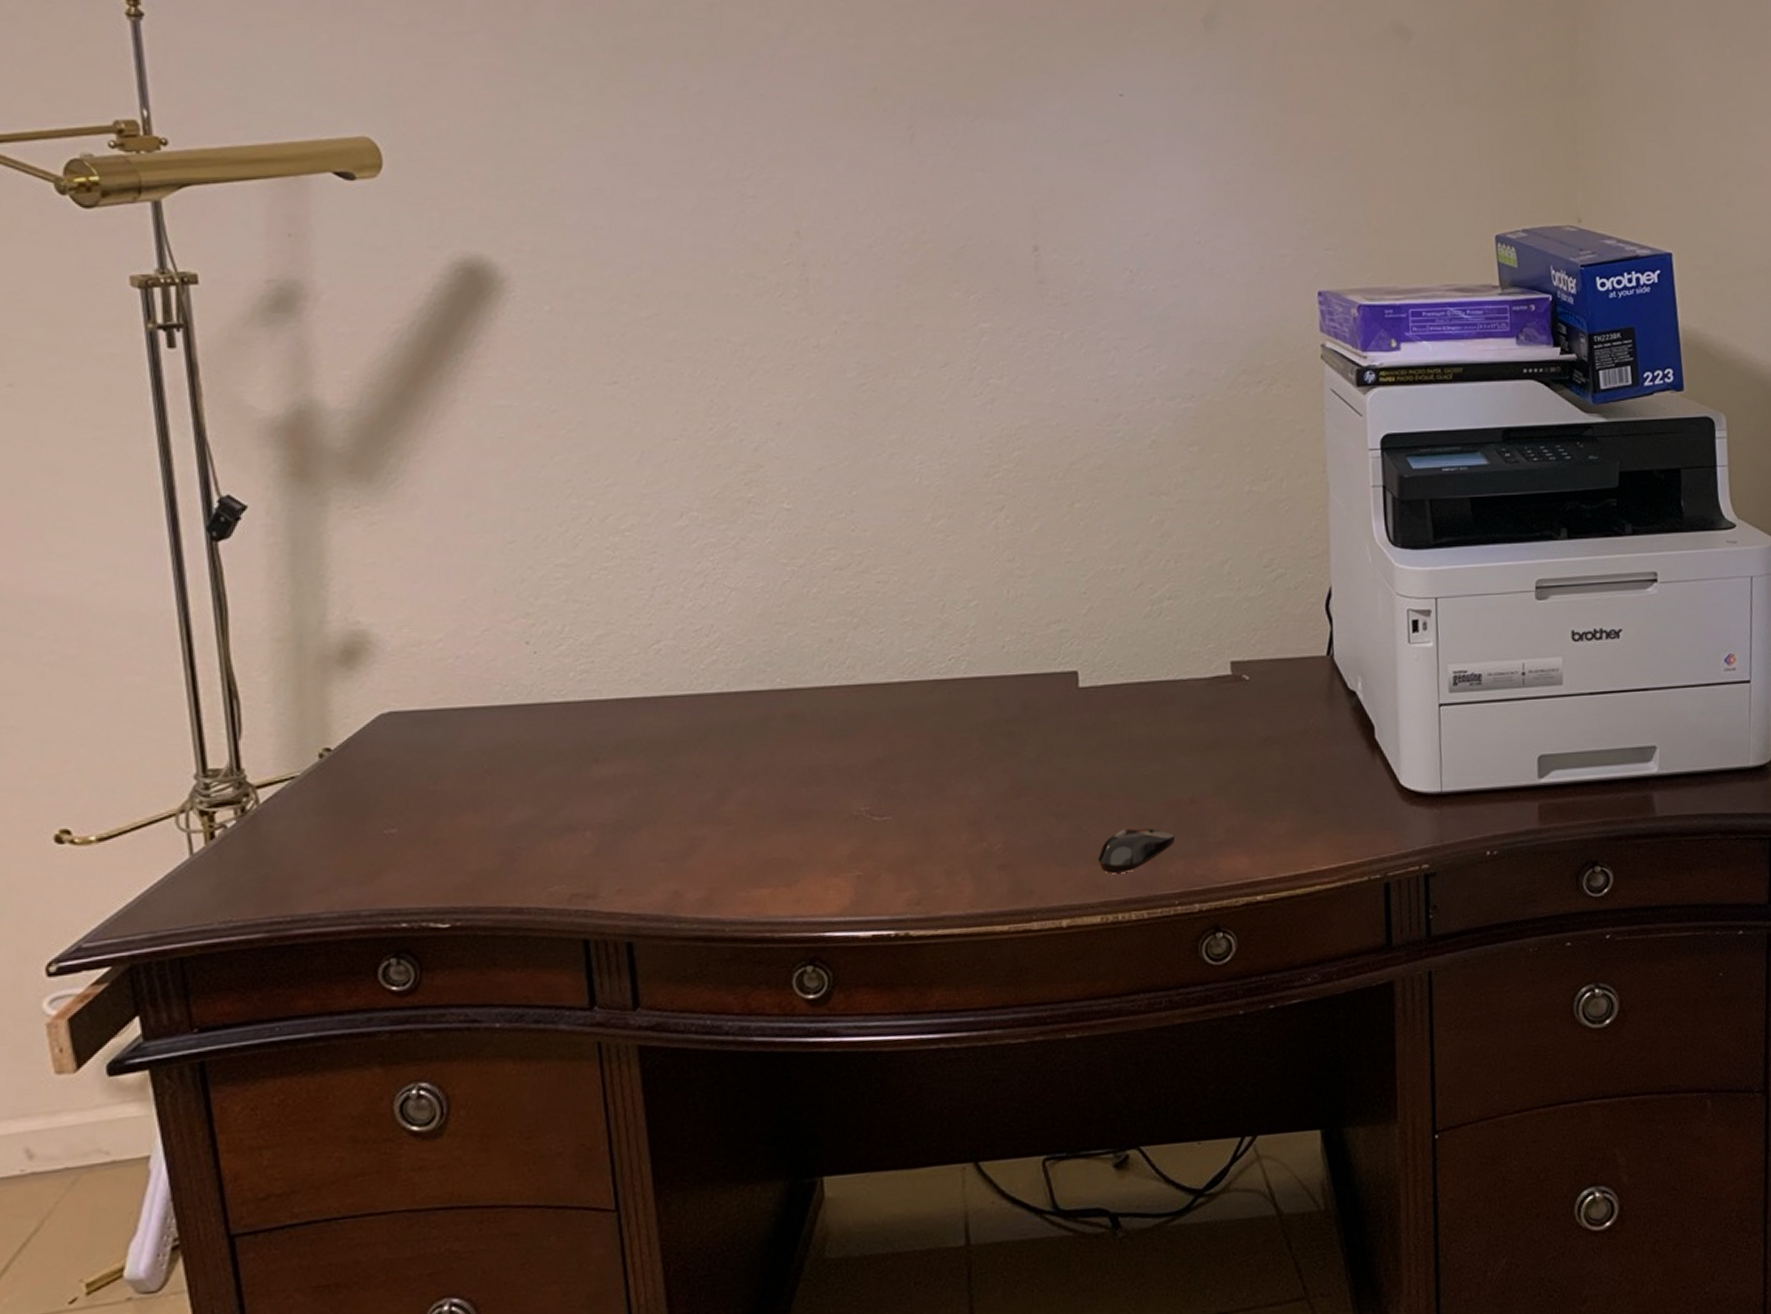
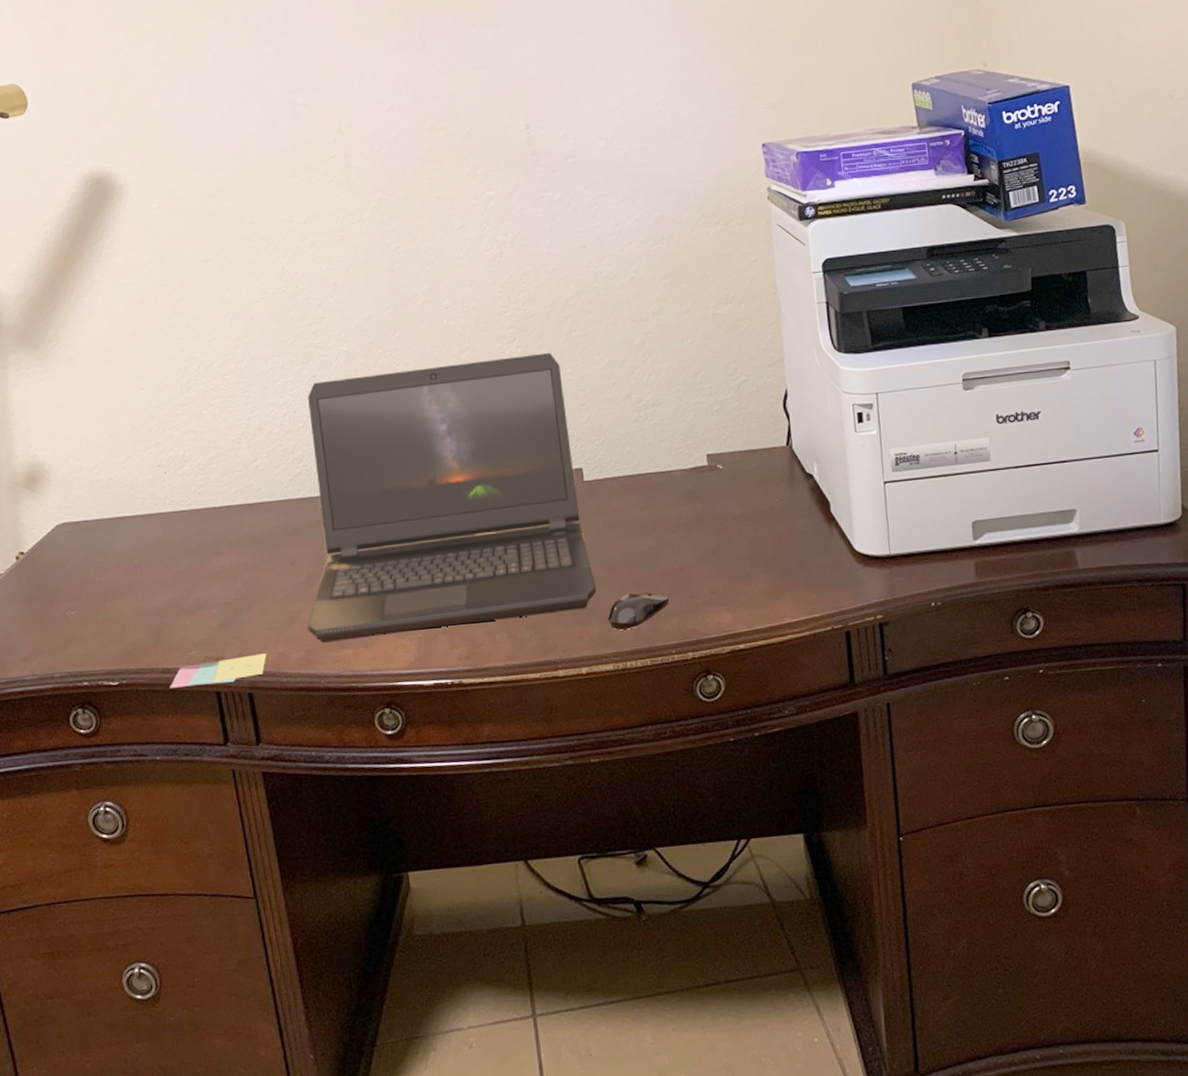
sticky notes: none [520,891,655,934] -> present [170,653,267,688]
laptop computer: none [712,526,1087,880] -> present [307,352,597,643]

